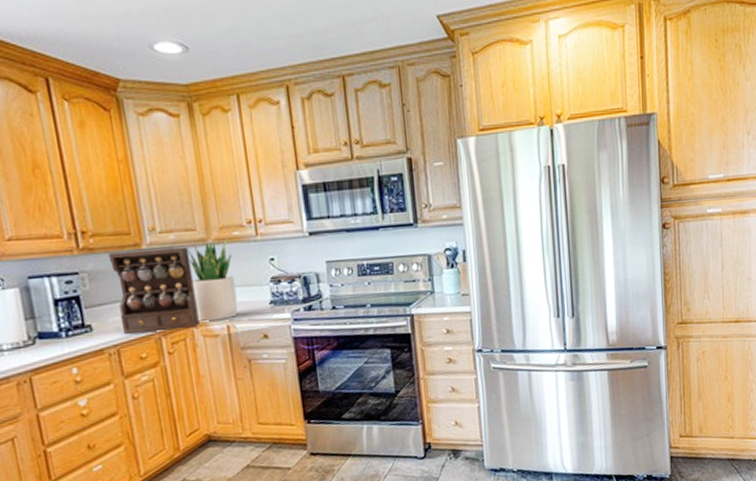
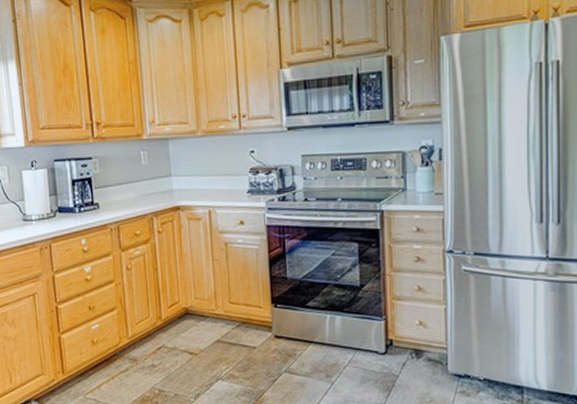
spice rack: present [109,246,200,334] -> none [117,138,186,213]
planter: present [188,238,238,322] -> none [181,131,219,206]

